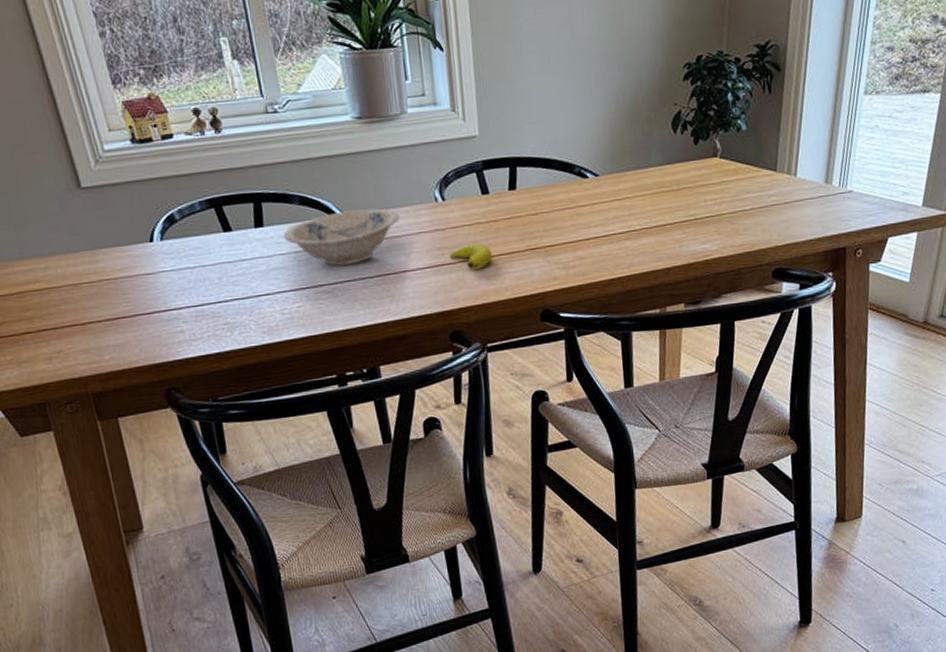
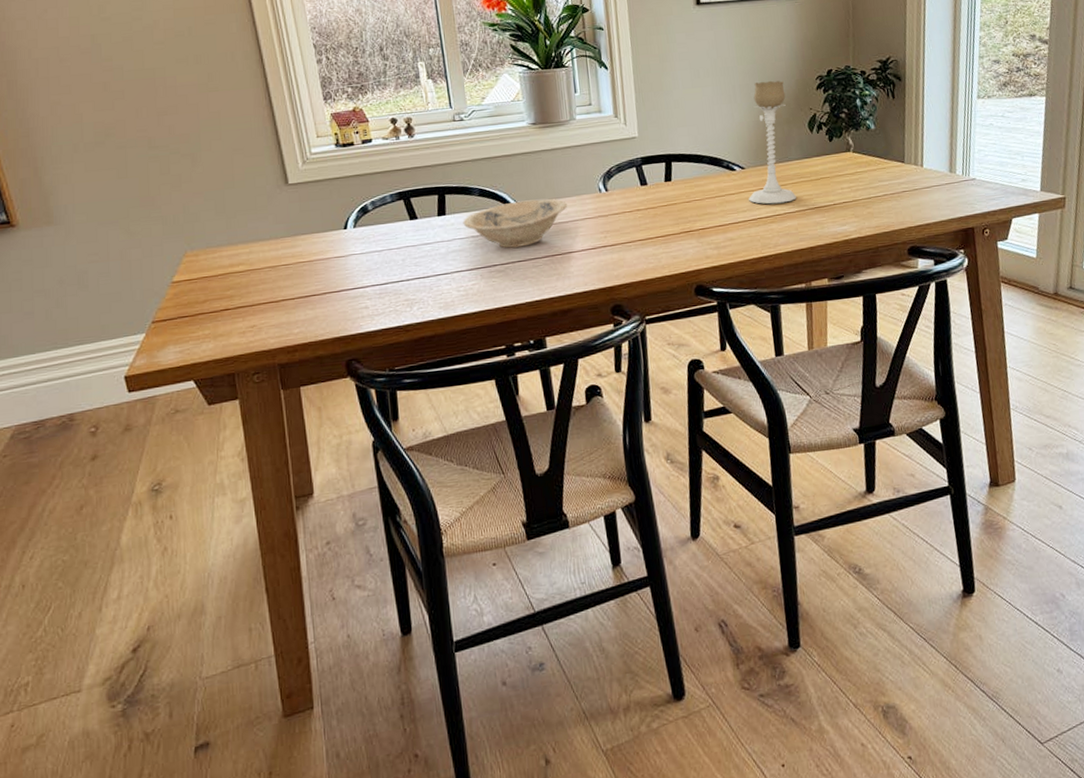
banana: present [450,243,493,270] -> none [612,227,651,251]
candle holder: none [602,68,656,218] -> present [749,80,797,204]

